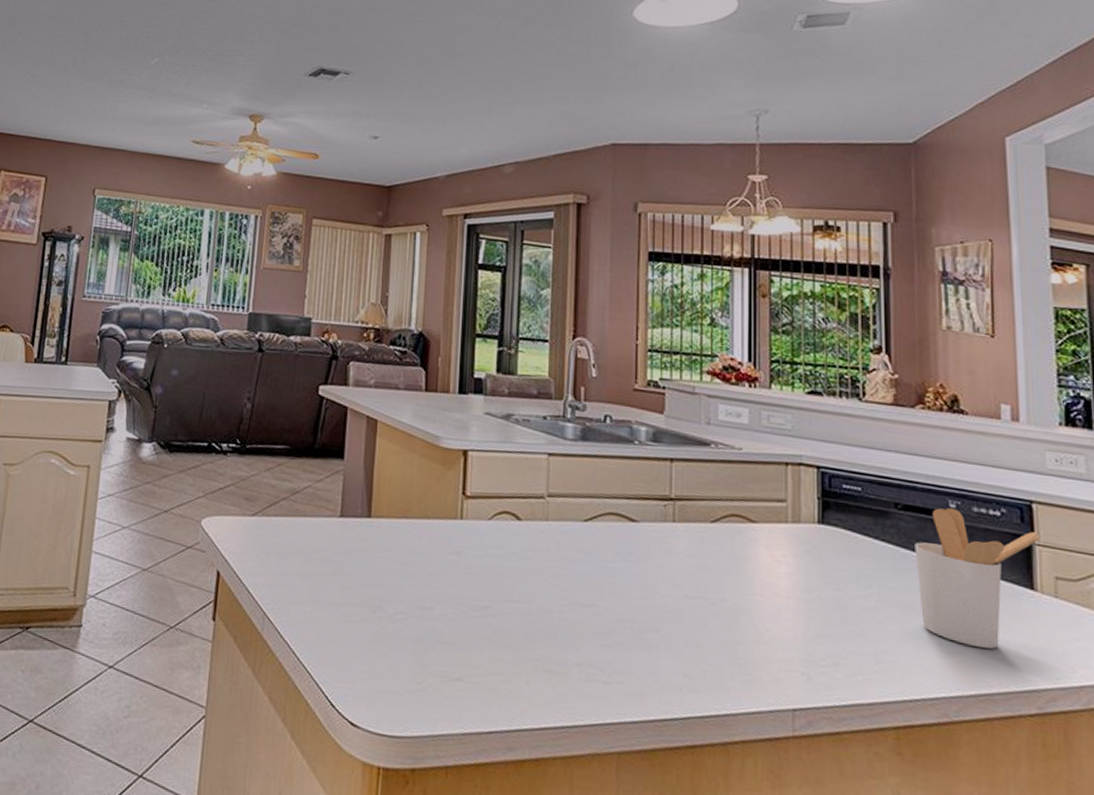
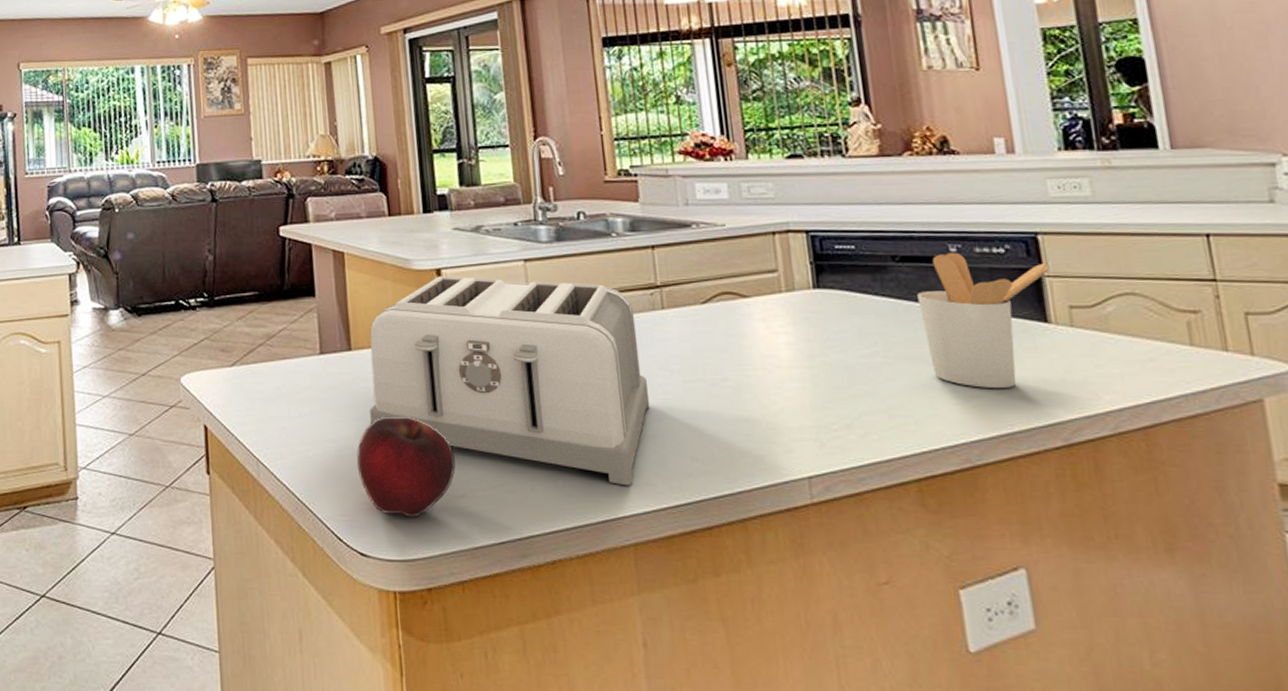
fruit: none [359,588,456,695] -> present [356,416,456,518]
toaster: none [379,457,651,693] -> present [370,276,650,486]

